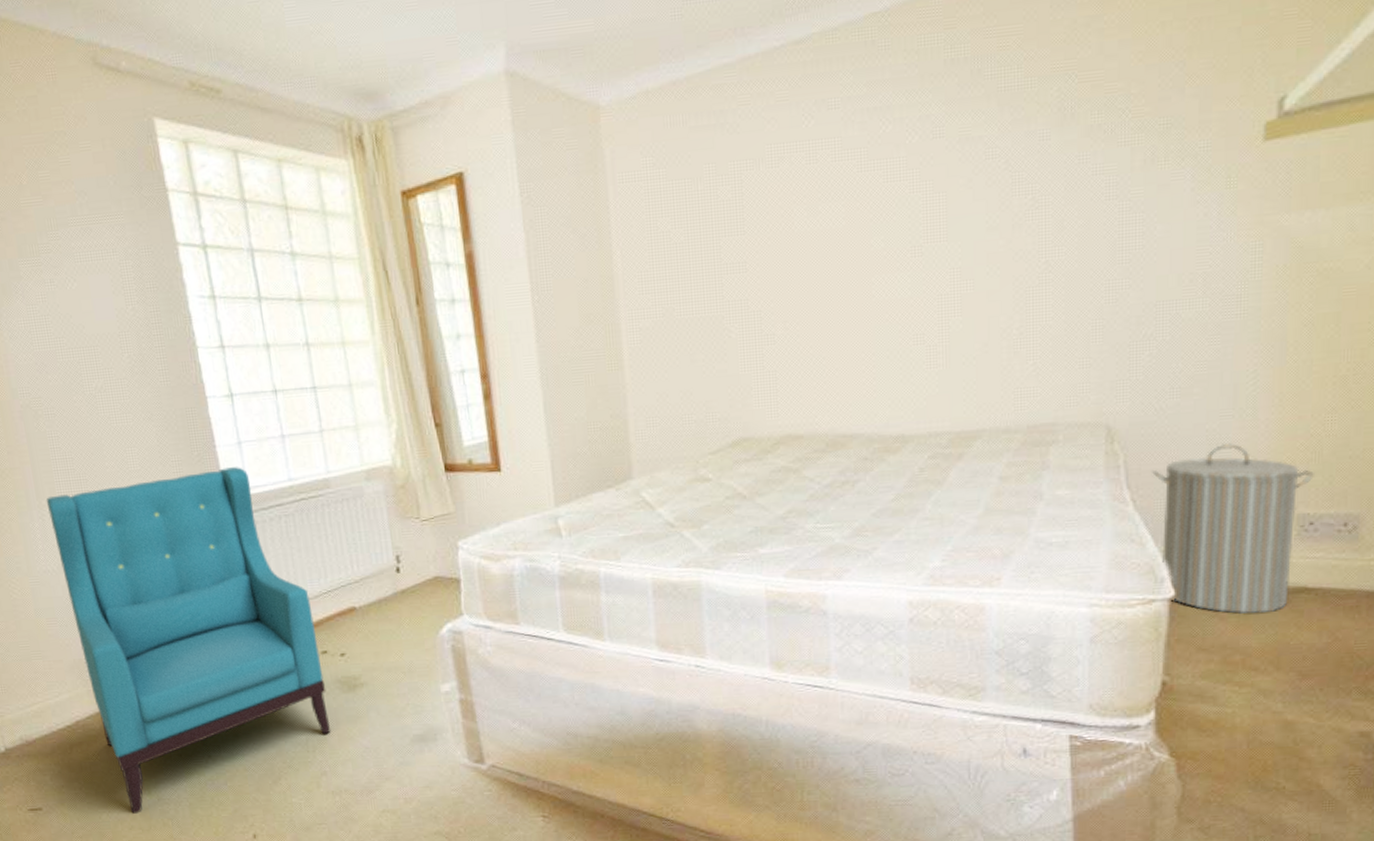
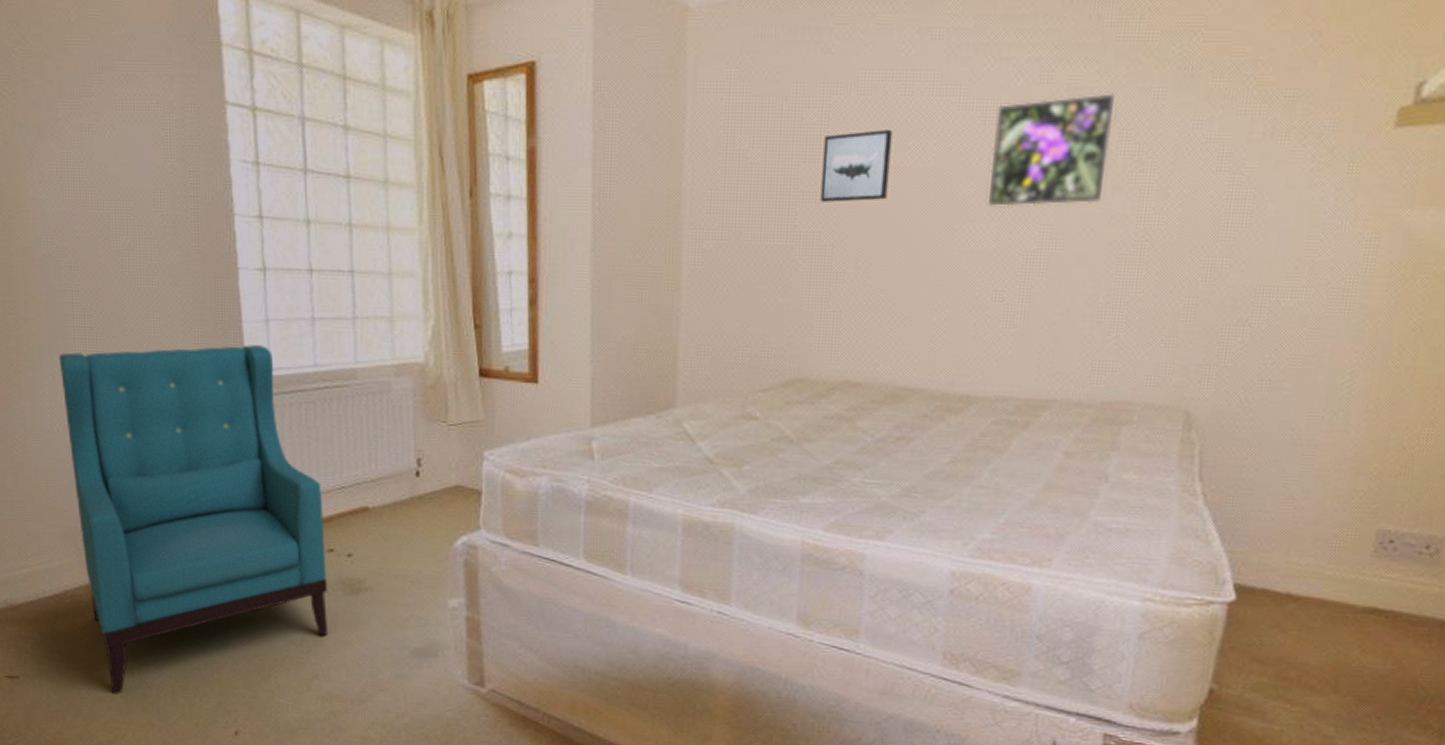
wall art: none [740,196,805,271] -> present [820,128,893,202]
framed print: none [897,140,1005,257] -> present [988,93,1114,207]
laundry hamper: present [1152,444,1316,615] -> none [1226,446,1403,631]

